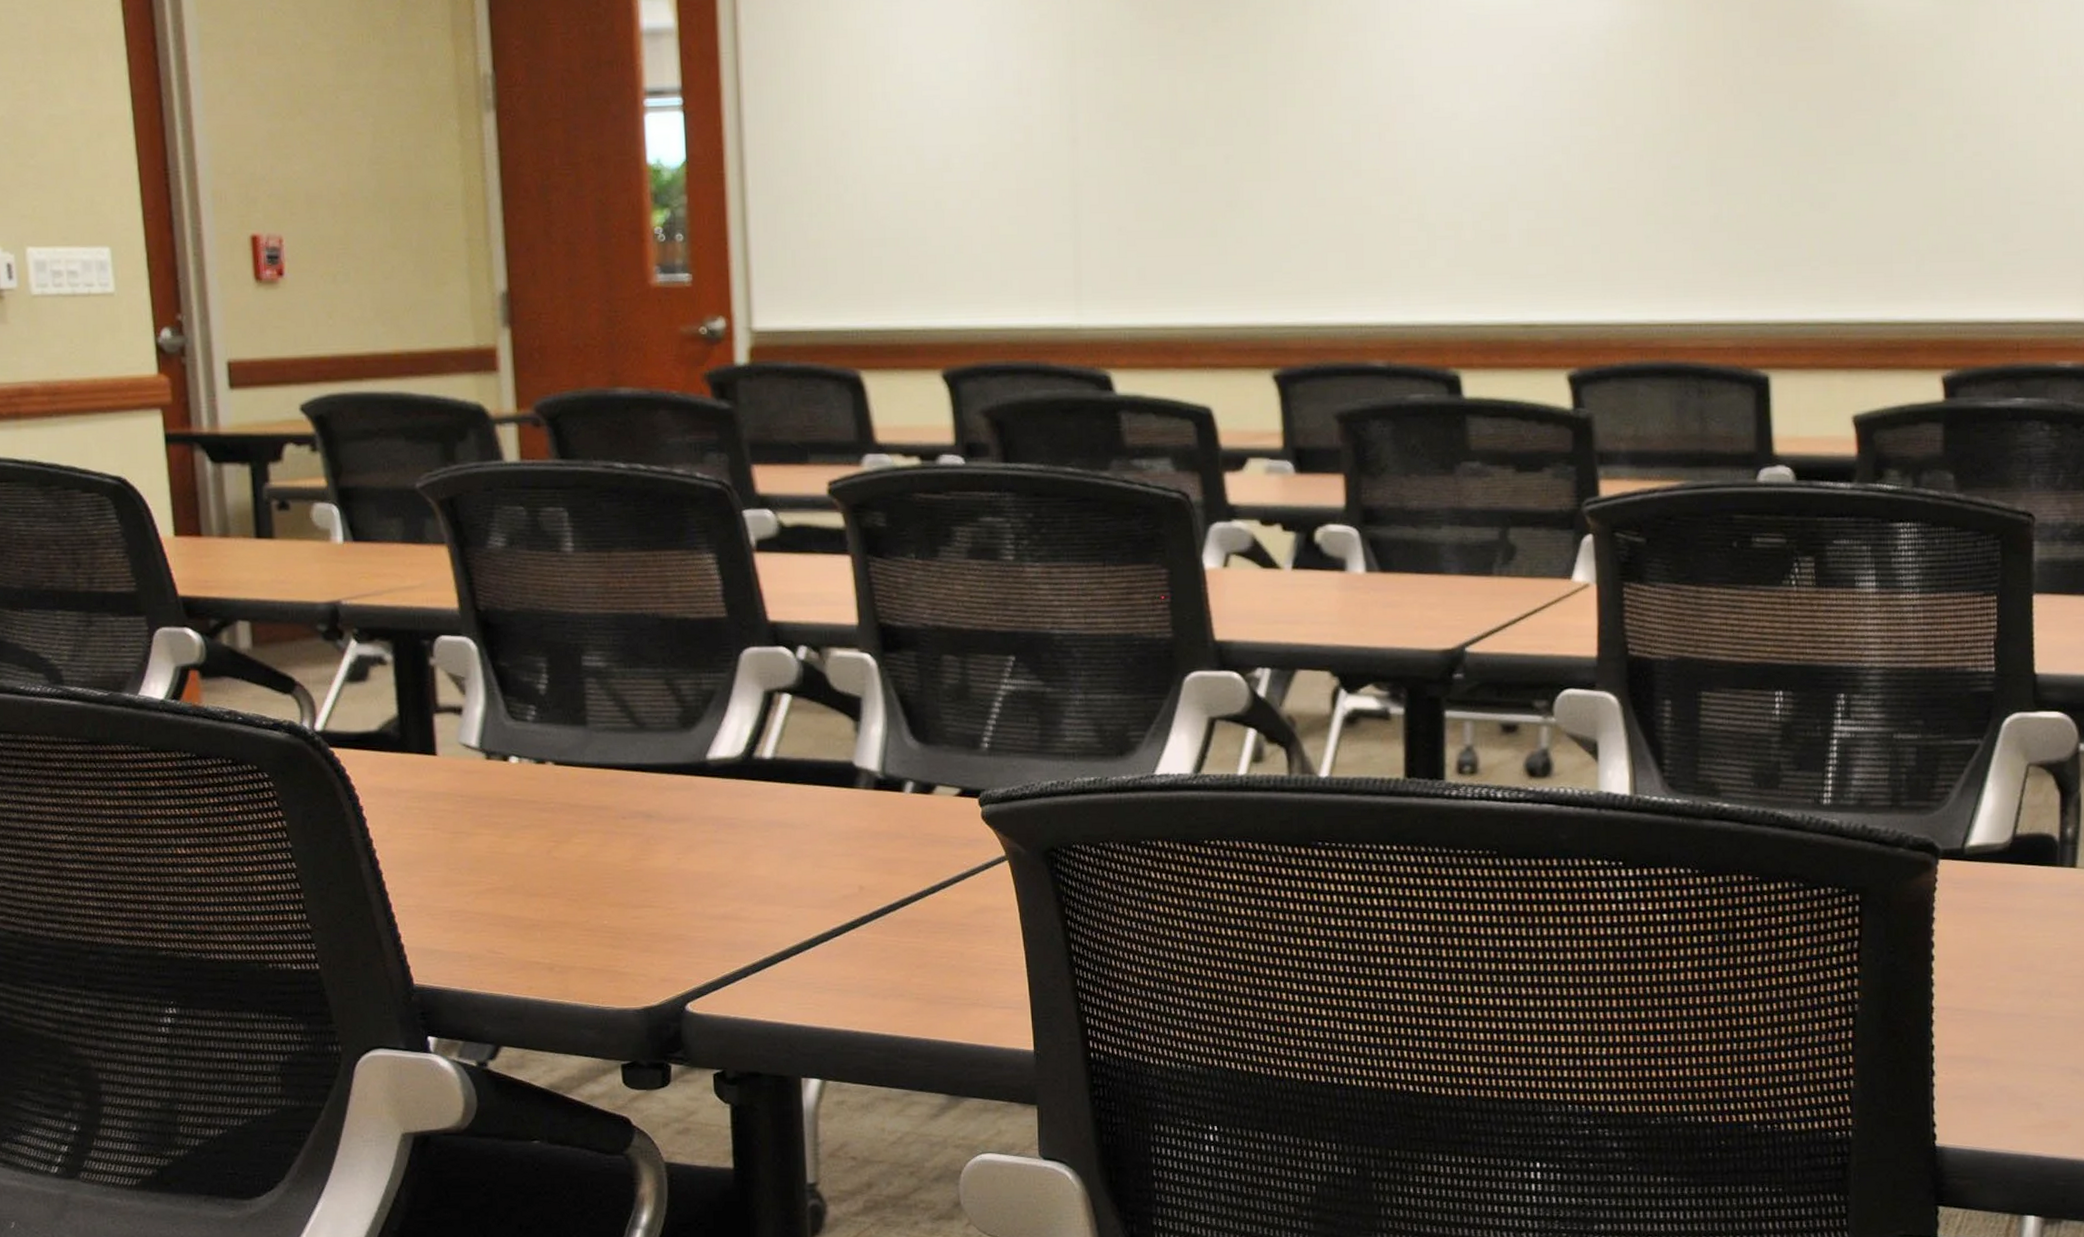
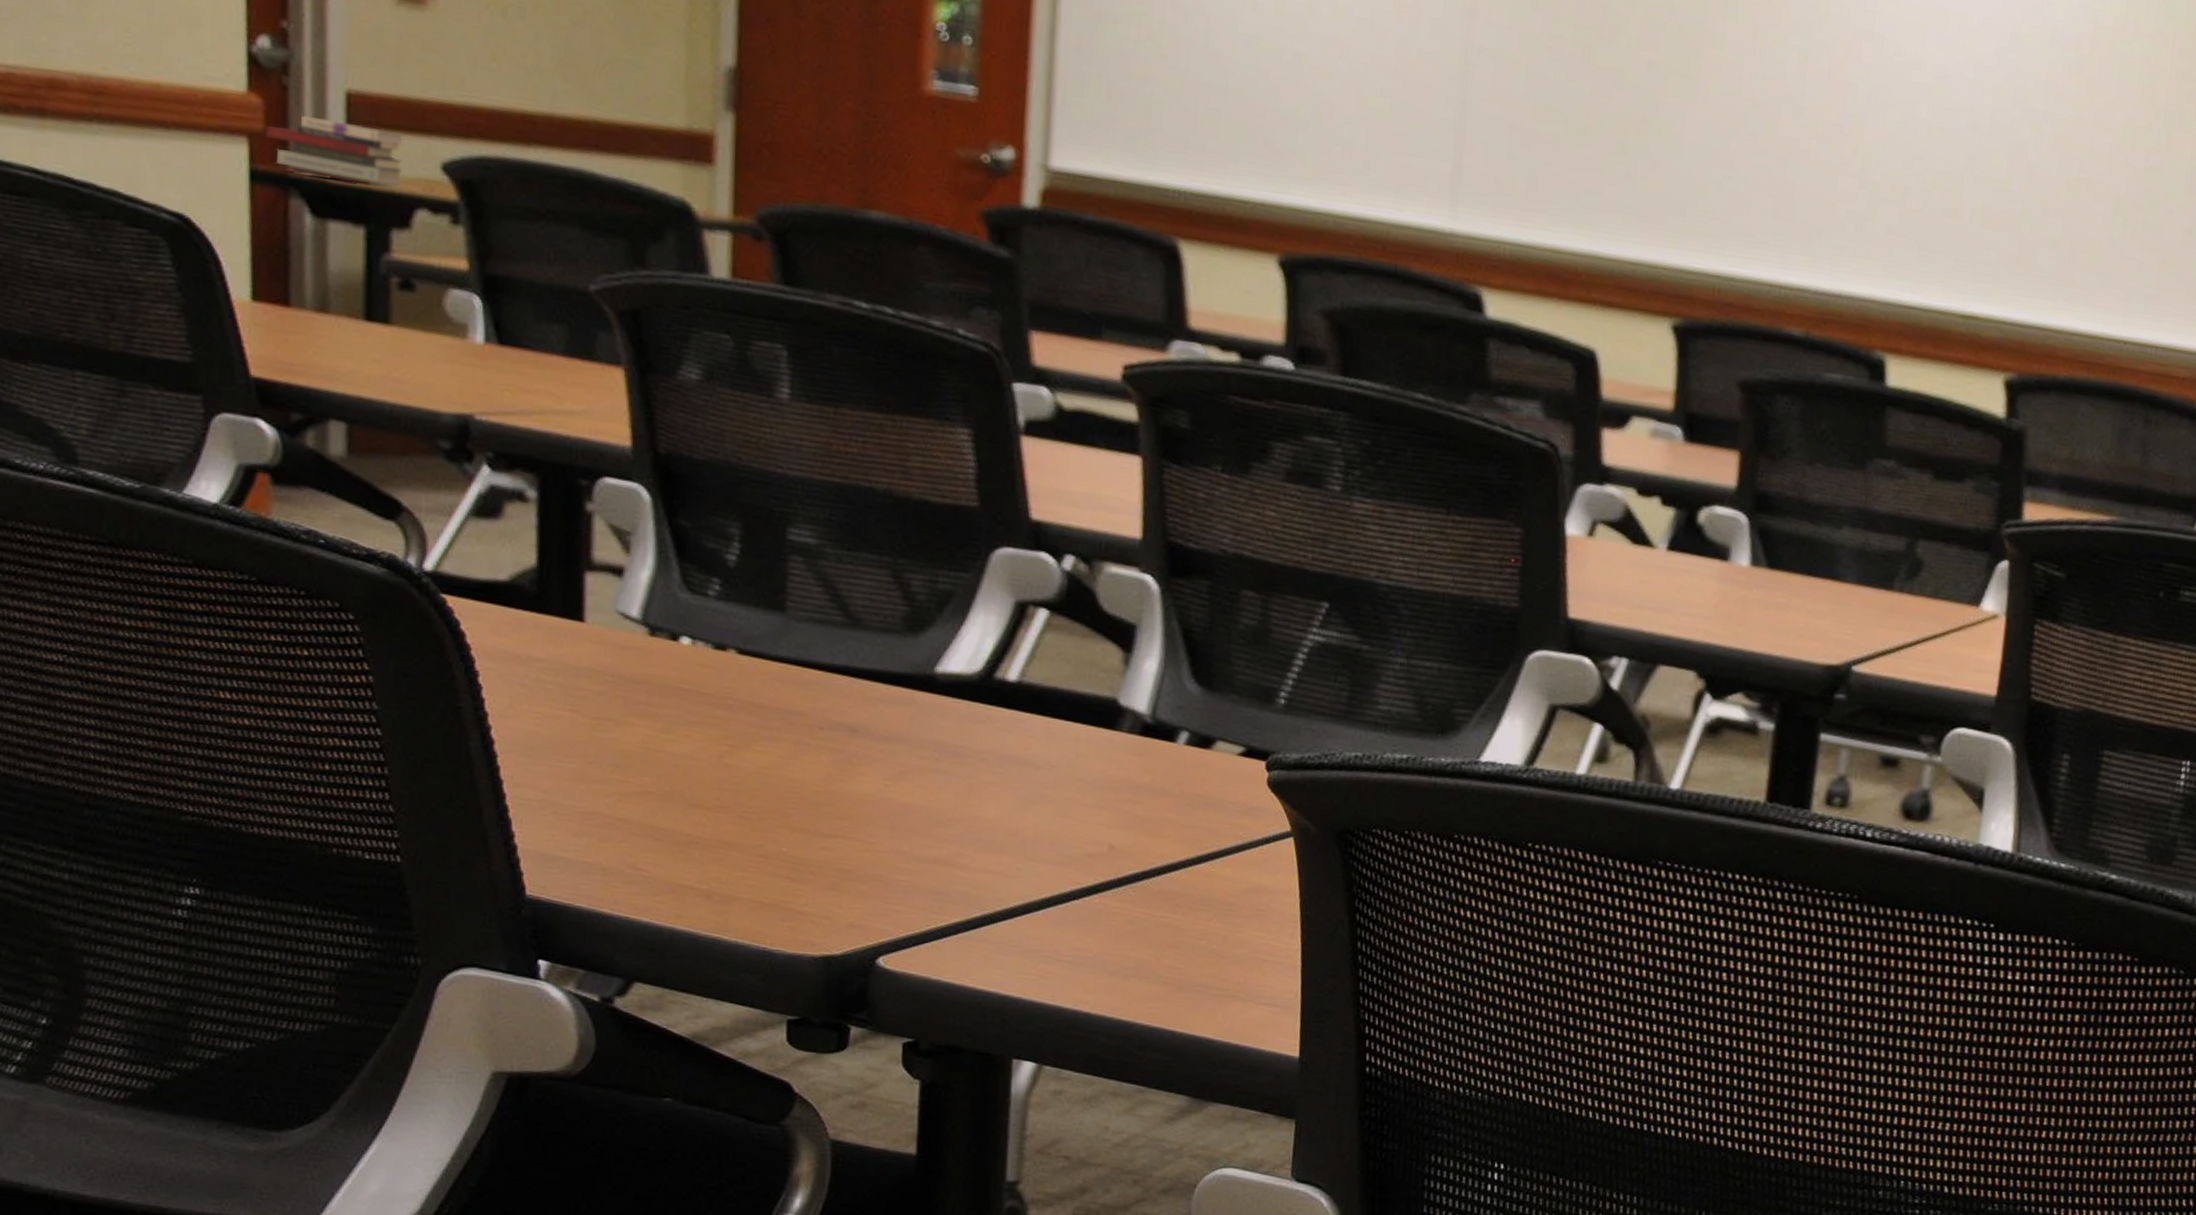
books: none [173,385,273,433] -> present [265,116,404,191]

